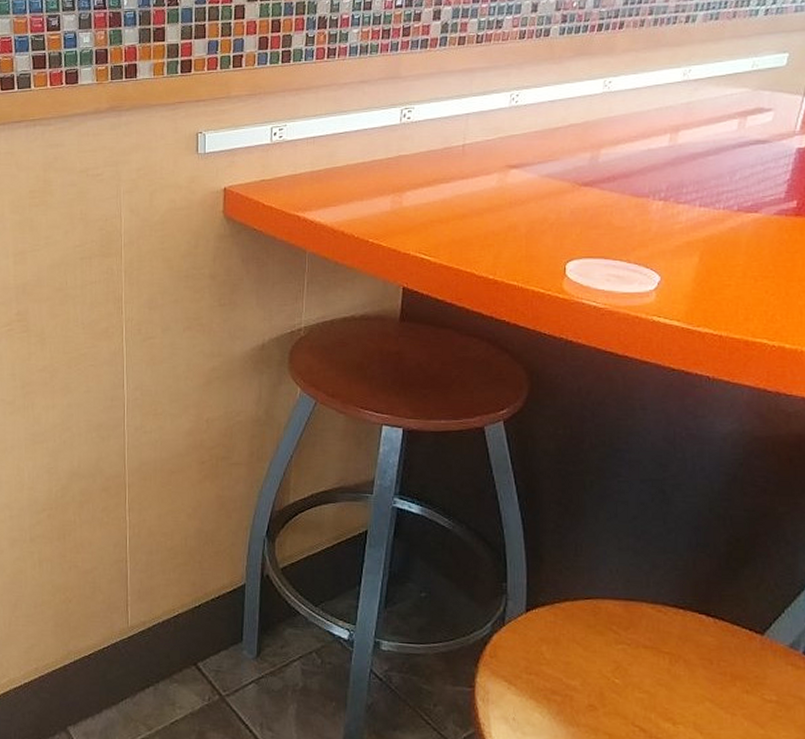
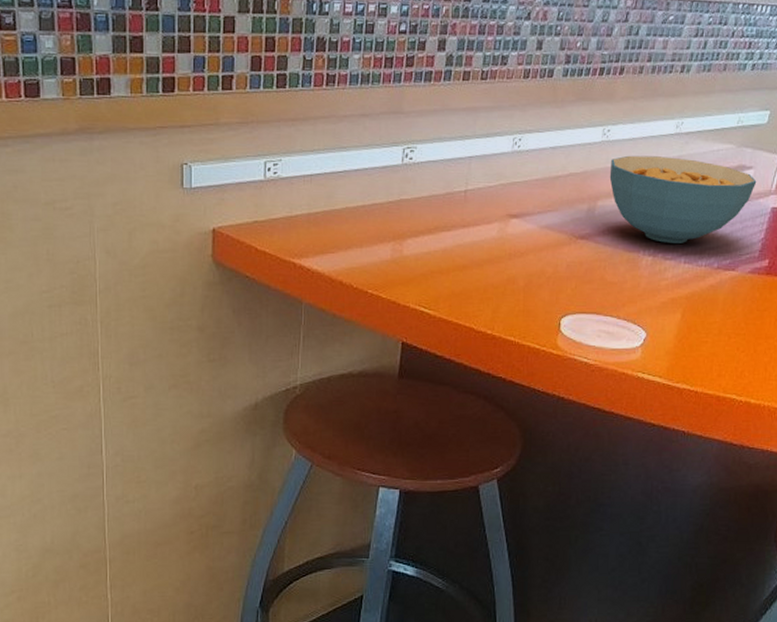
cereal bowl: none [613,103,778,187] -> present [609,155,757,243]

